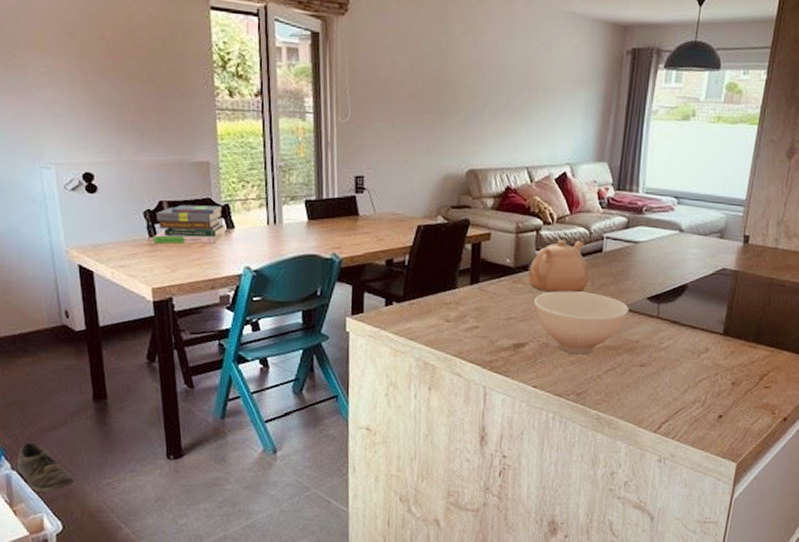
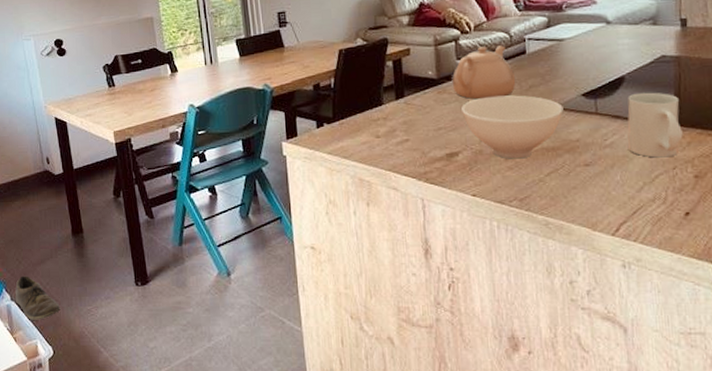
books: present [153,204,225,244] -> none [112,54,170,92]
mug: none [679,301,731,364] -> present [627,92,683,158]

